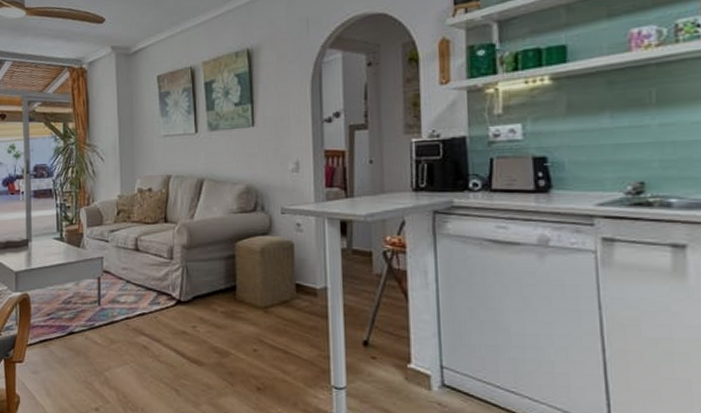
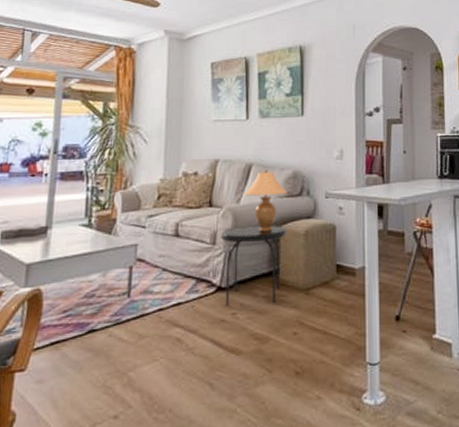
side table: none [177,242,242,319] -> present [220,226,287,306]
table lamp: none [197,185,241,248] -> present [244,170,287,232]

